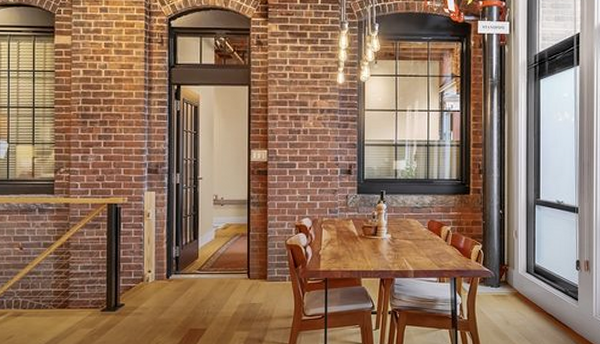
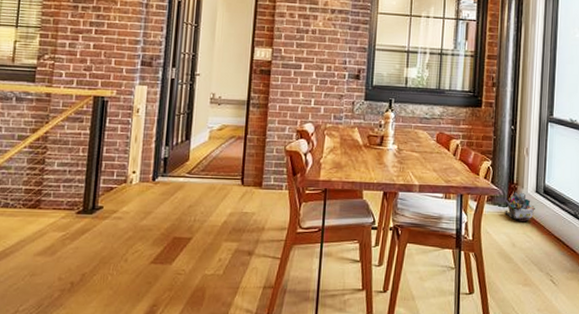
waste bin: none [497,273,527,300] -> present [505,192,535,221]

